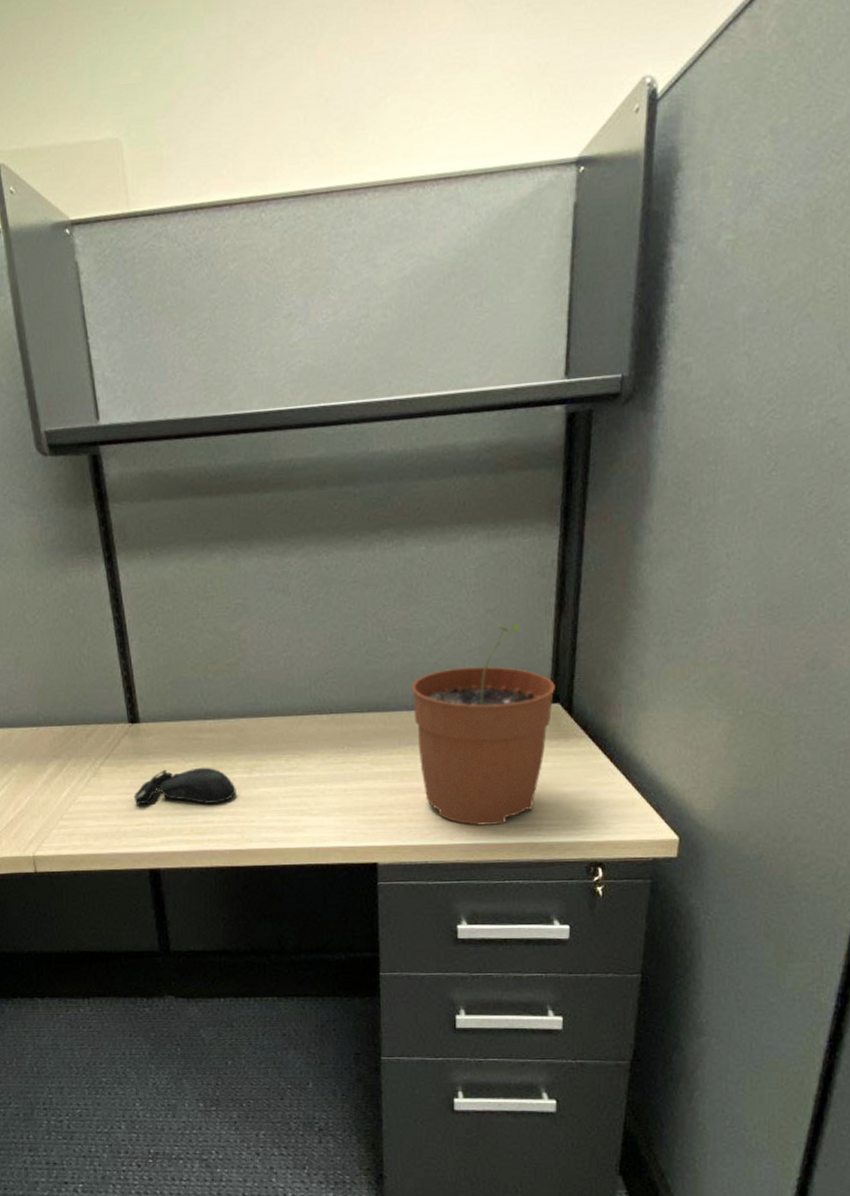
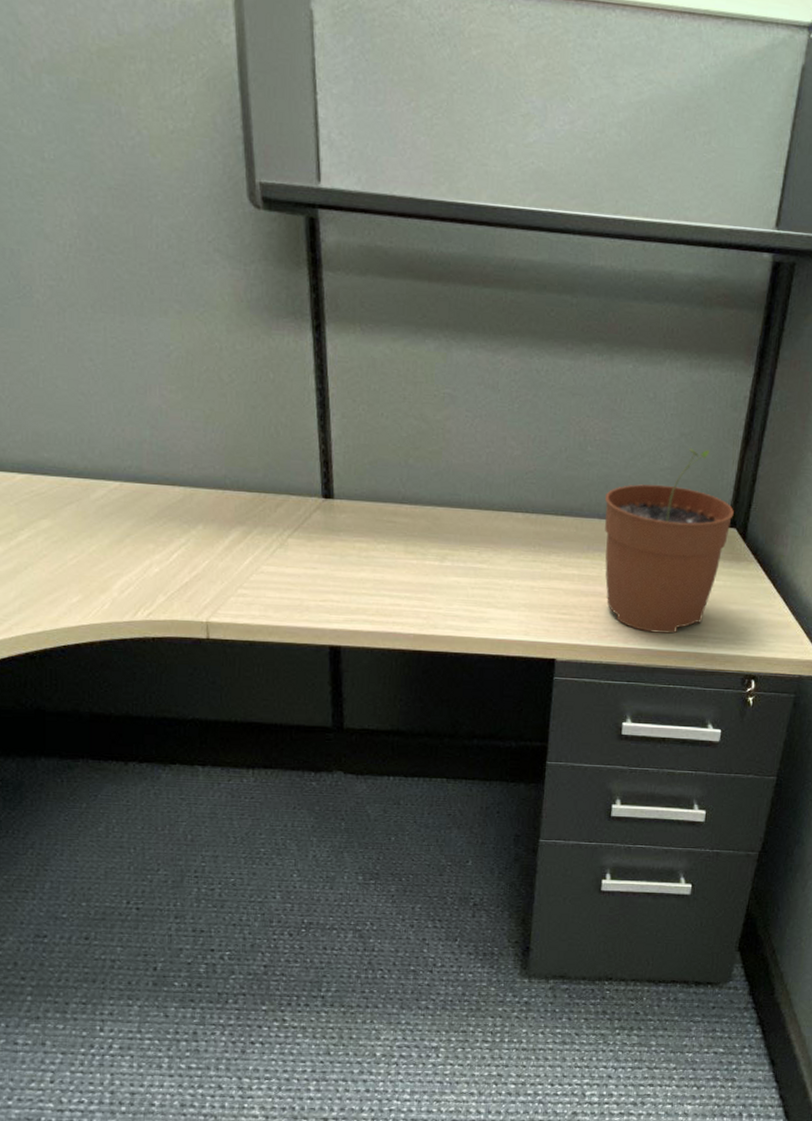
computer mouse: present [133,767,236,805] -> none [320,548,426,587]

